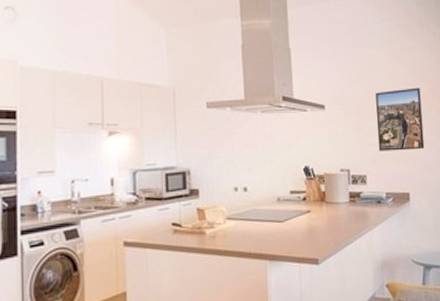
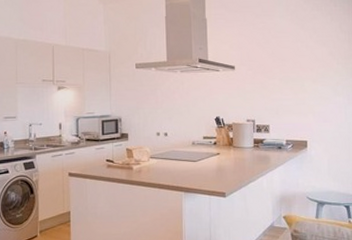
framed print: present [375,87,425,152] -> none [280,51,323,105]

